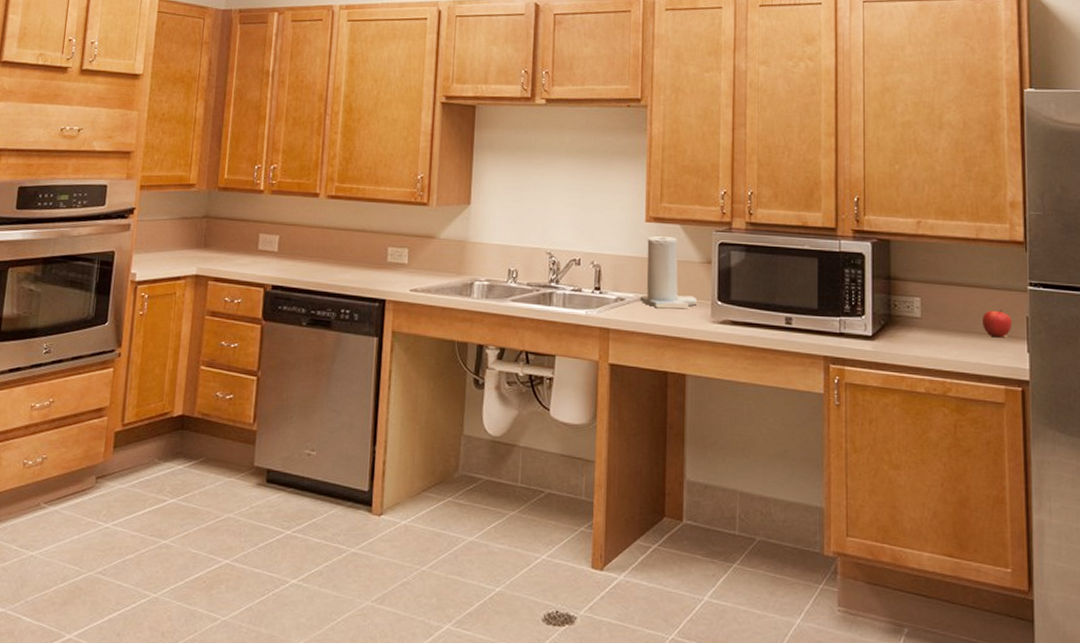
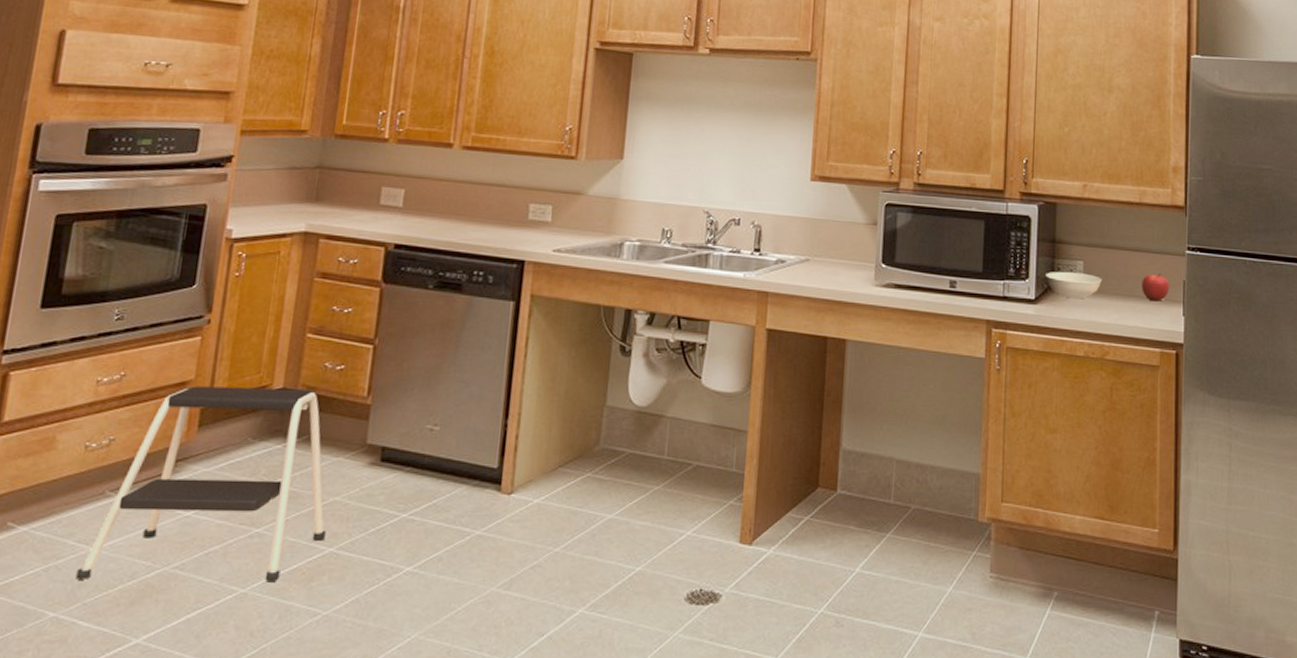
step stool: none [19,412,222,588] -> present [75,386,326,581]
paper towel: present [640,236,698,310] -> none [802,196,862,272]
bowl: none [882,308,941,336] -> present [1046,271,1102,299]

